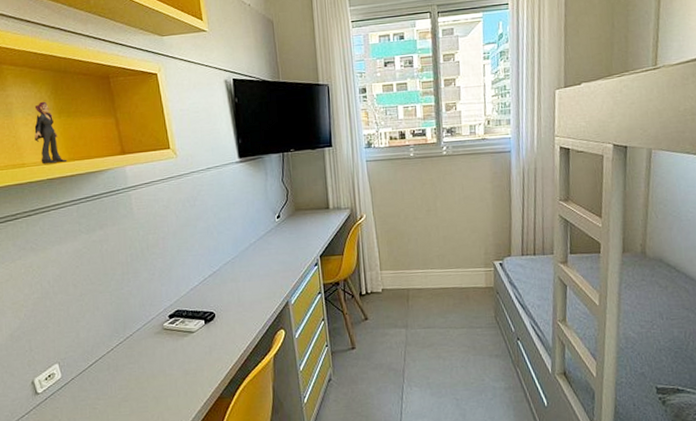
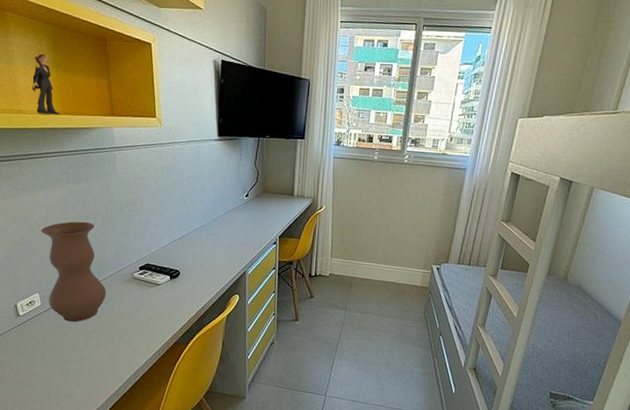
vase: none [55,273,135,392] -> present [41,221,107,322]

